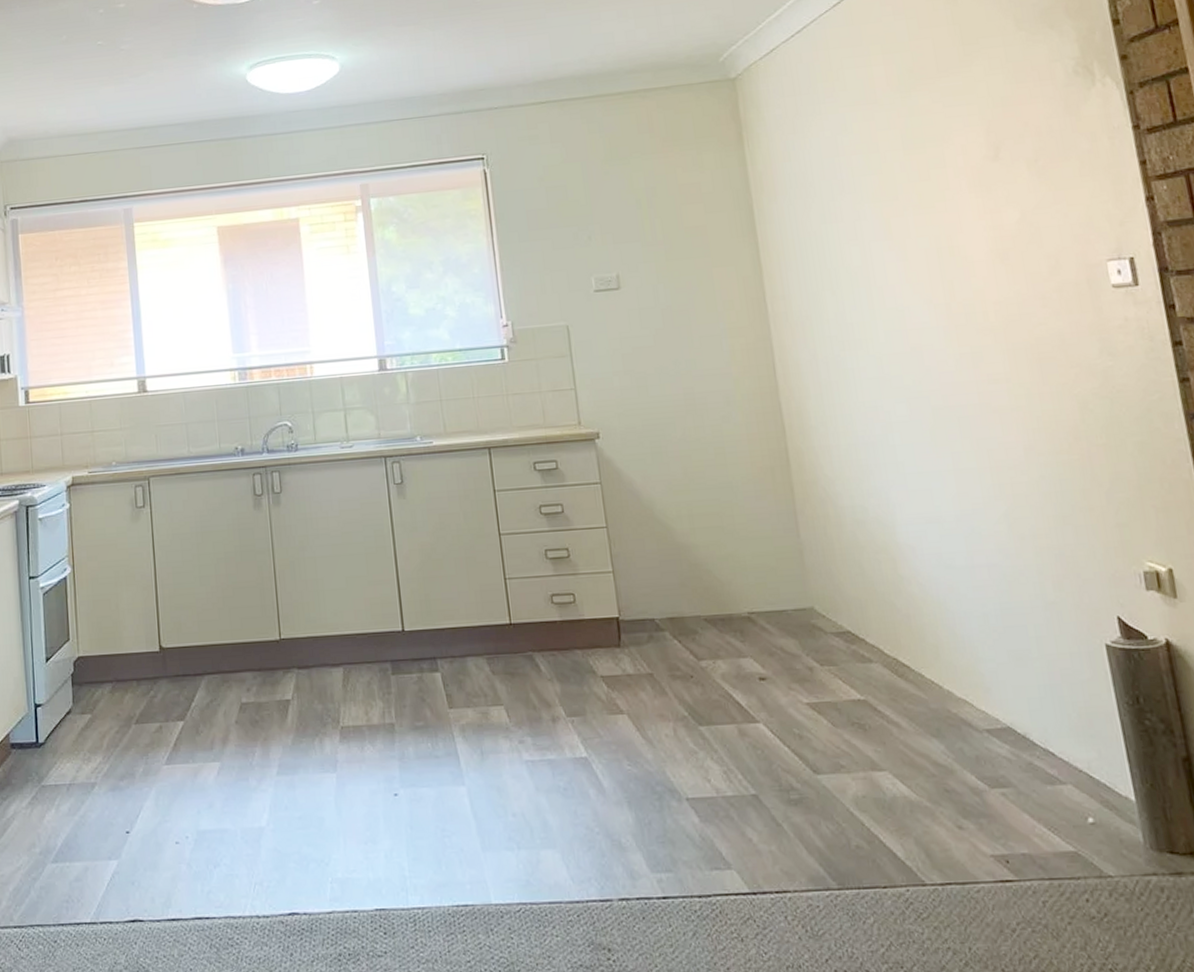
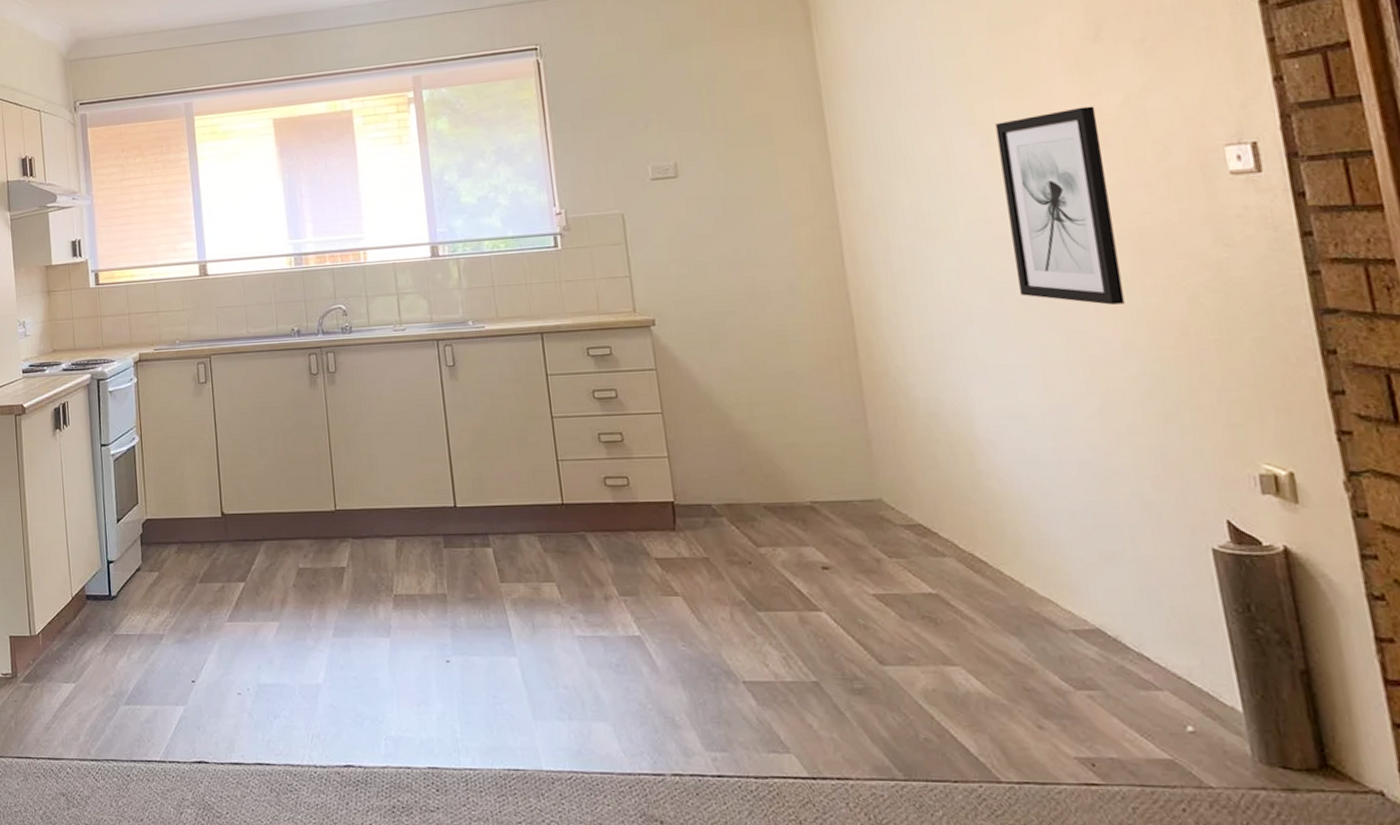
wall art: none [909,222,1026,412] -> present [995,106,1125,305]

